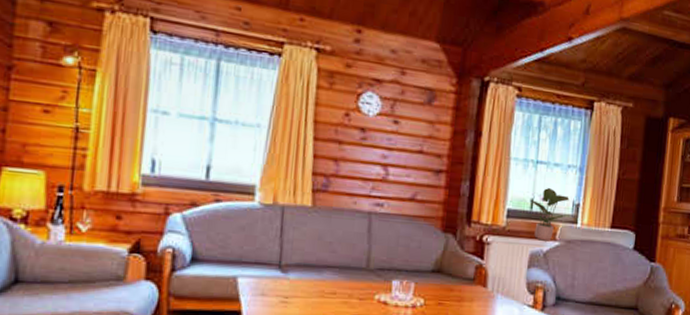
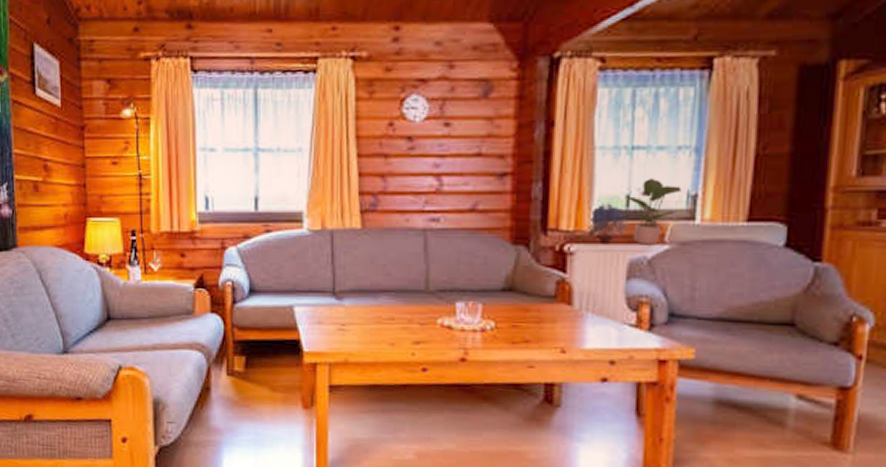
potted flower: none [502,204,531,237] -> present [588,203,627,243]

